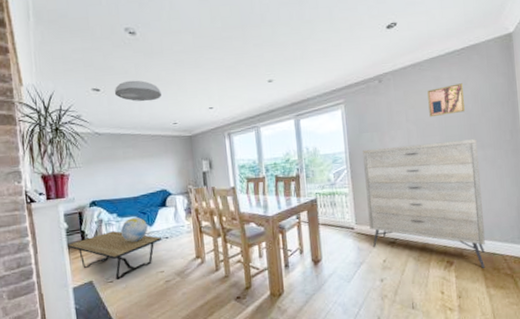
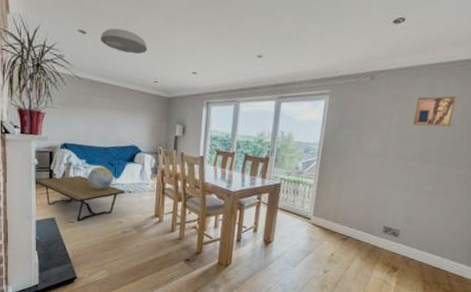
dresser: present [362,139,486,268] -> none [324,145,454,280]

